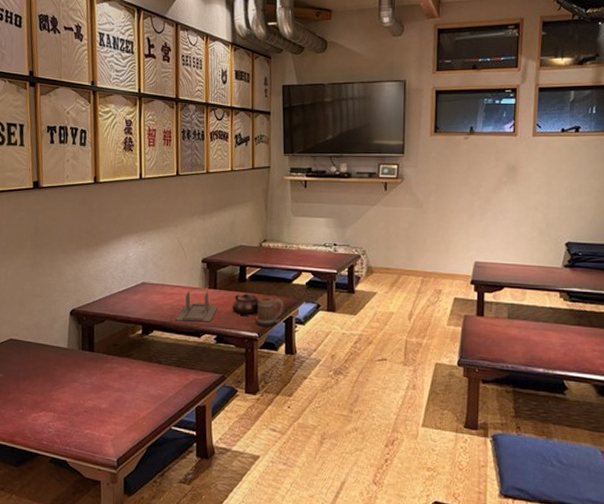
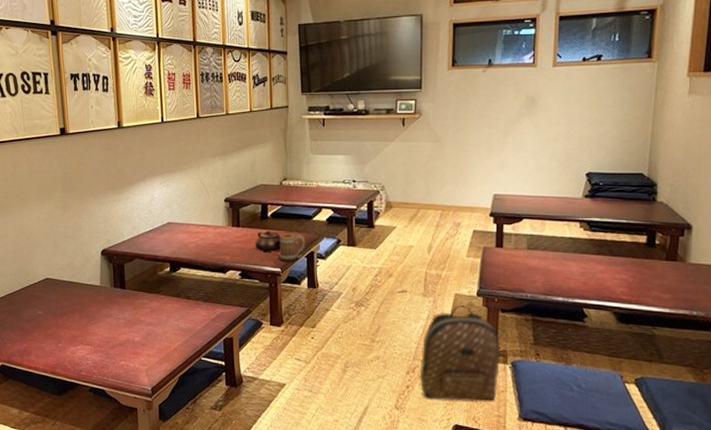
napkin holder: present [175,291,218,322] -> none [201,229,241,259]
backpack: none [398,375,481,477] -> present [419,305,500,401]

